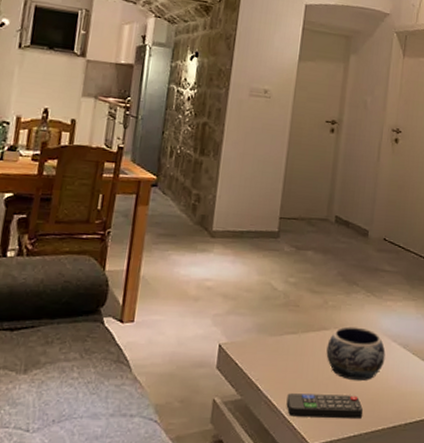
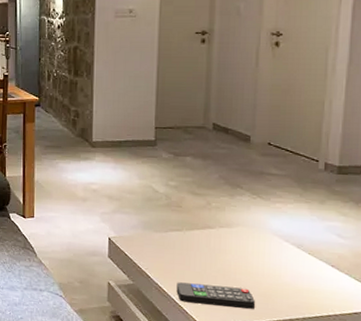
decorative bowl: present [326,326,386,382] -> none [213,226,277,276]

